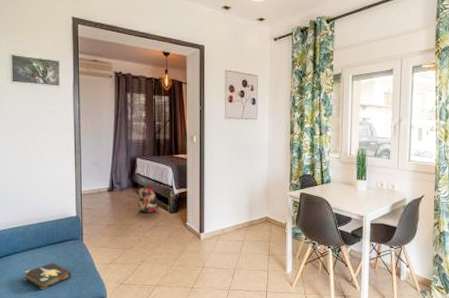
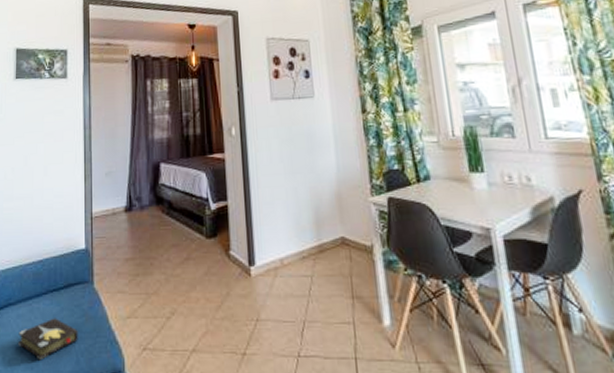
backpack: present [136,185,159,214] -> none [161,199,191,240]

